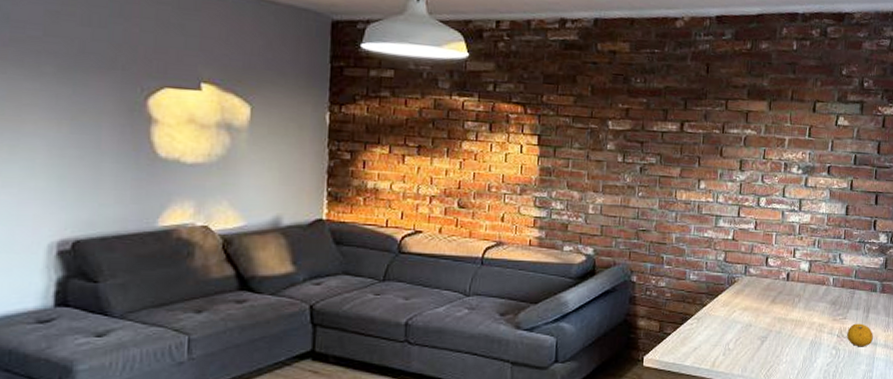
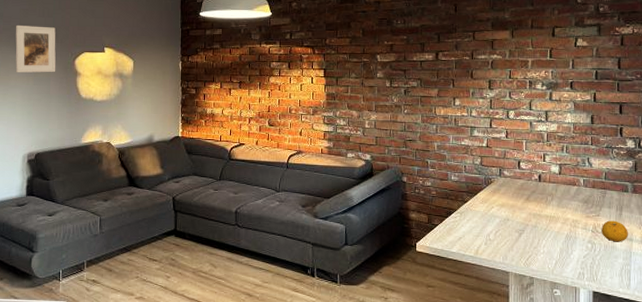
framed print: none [34,34,113,116] -> present [15,24,56,73]

